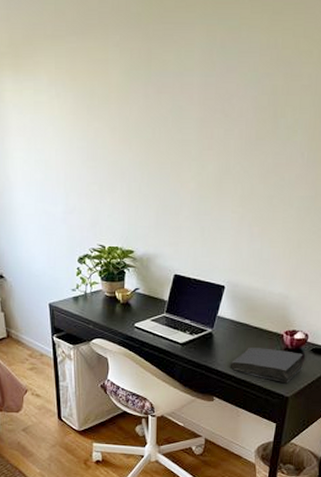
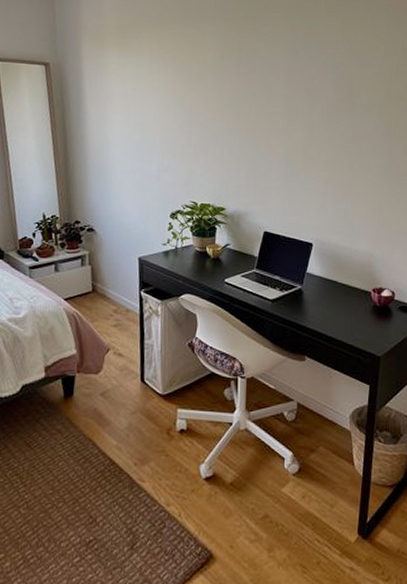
book: present [230,348,303,382] -> none [320,305,392,341]

